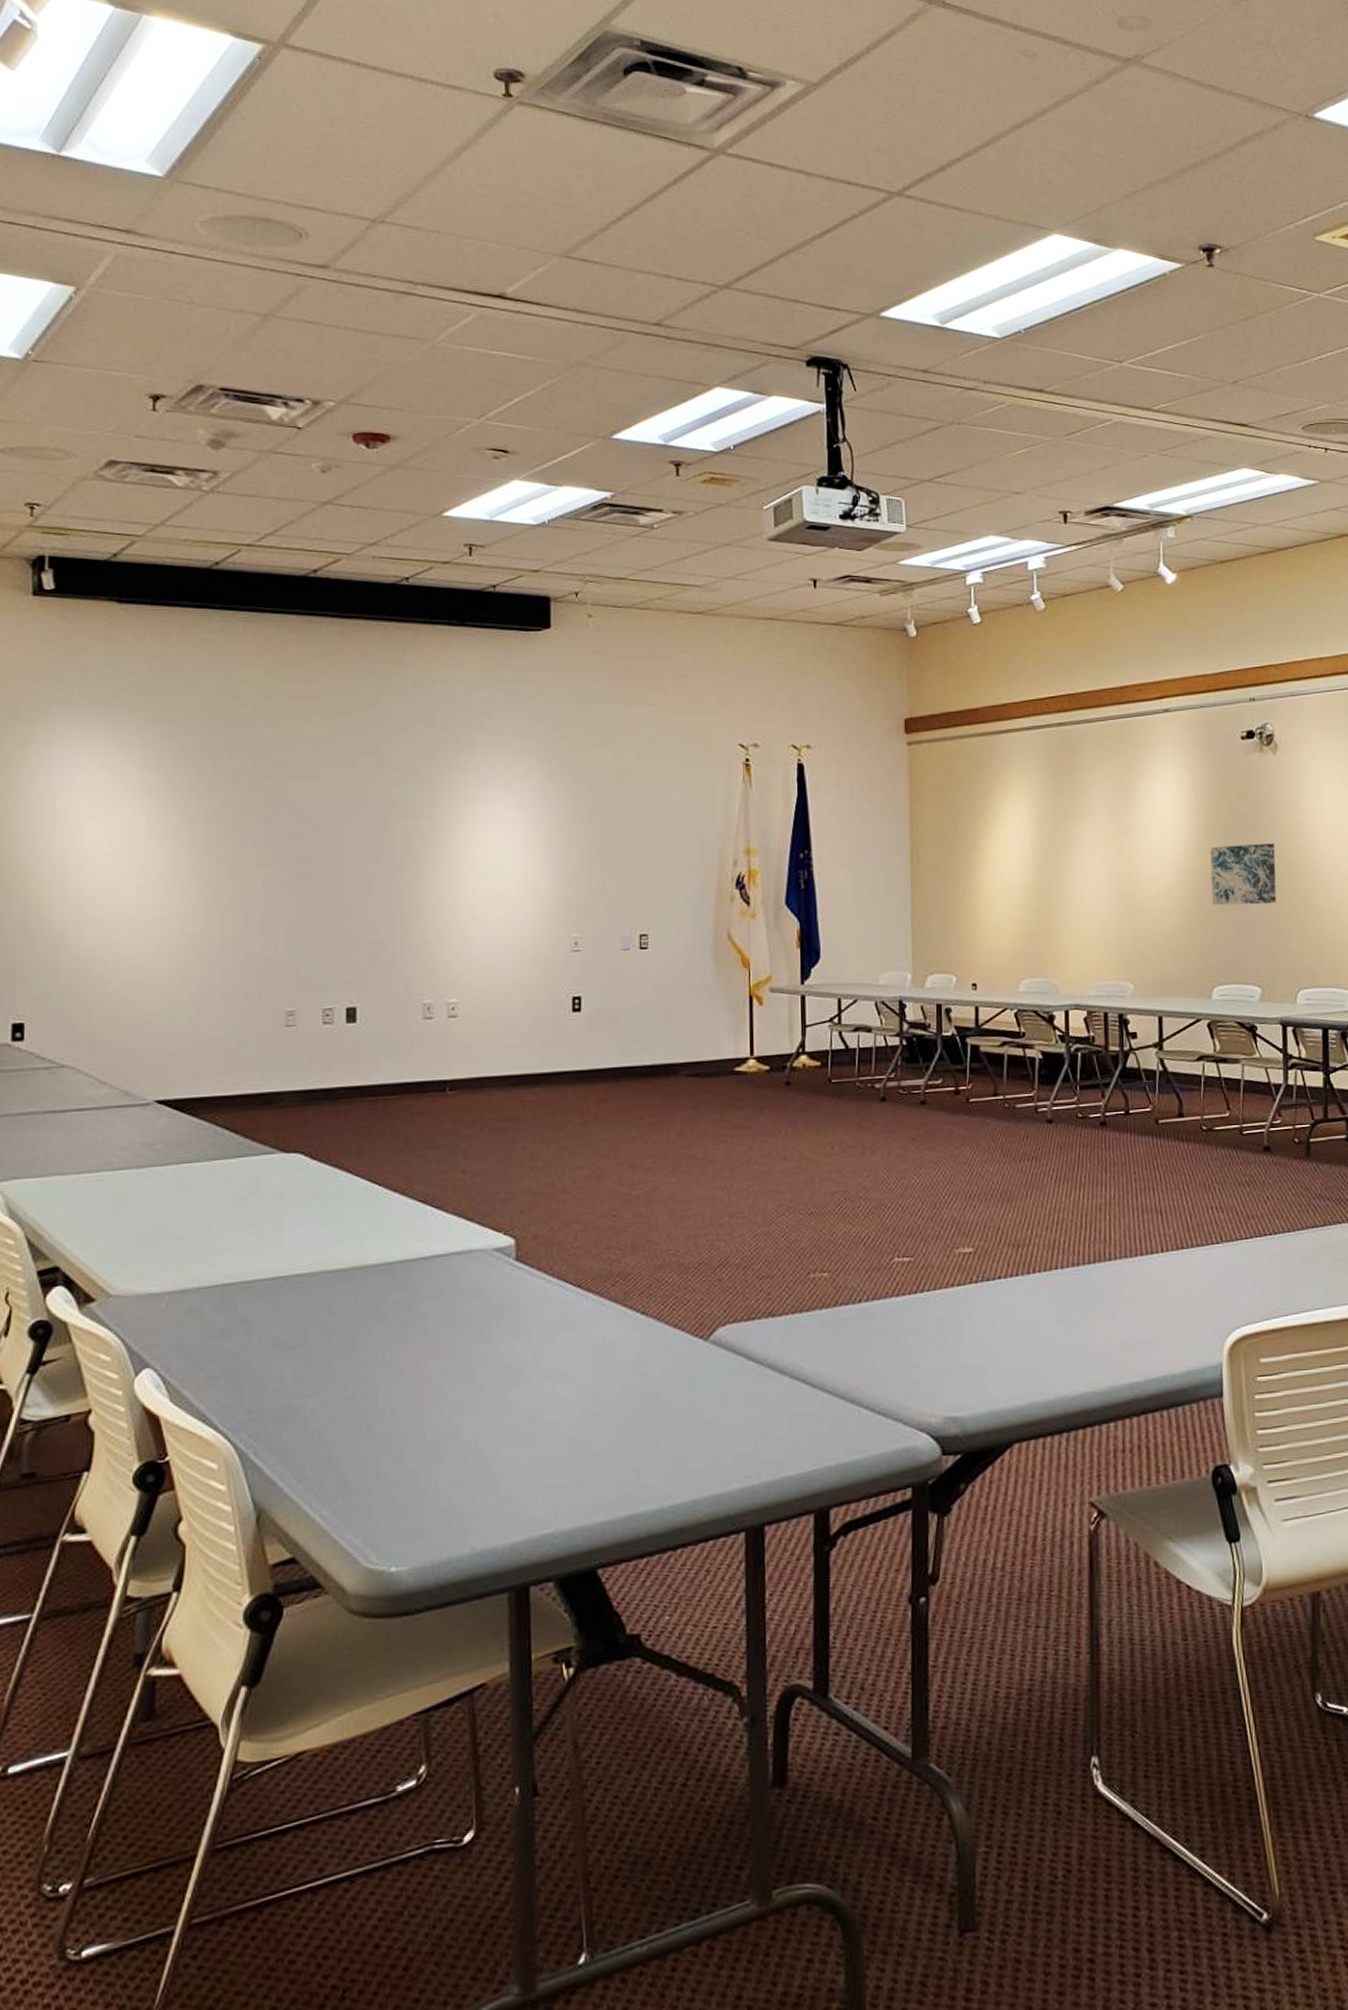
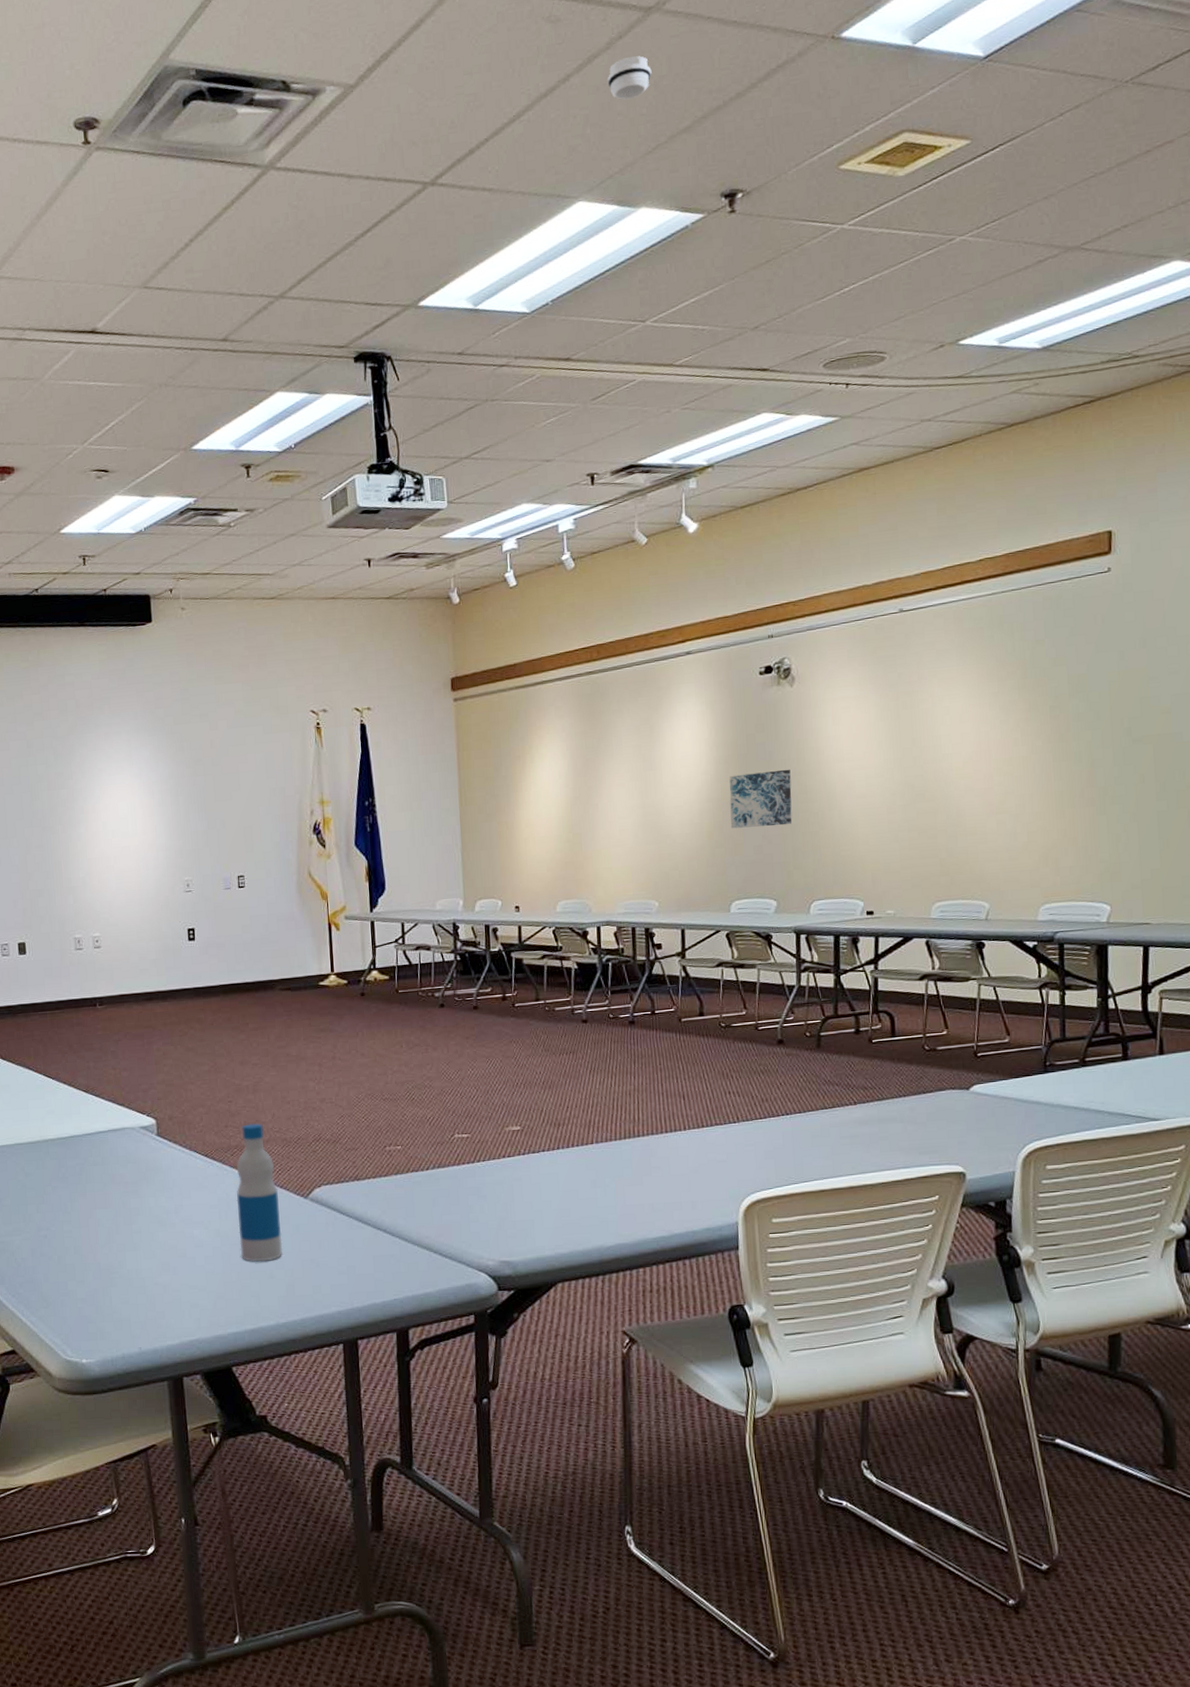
bottle: none [615,1244,673,1426] -> present [236,1123,283,1262]
smoke detector: none [1084,101,1130,143] -> present [607,55,652,100]

